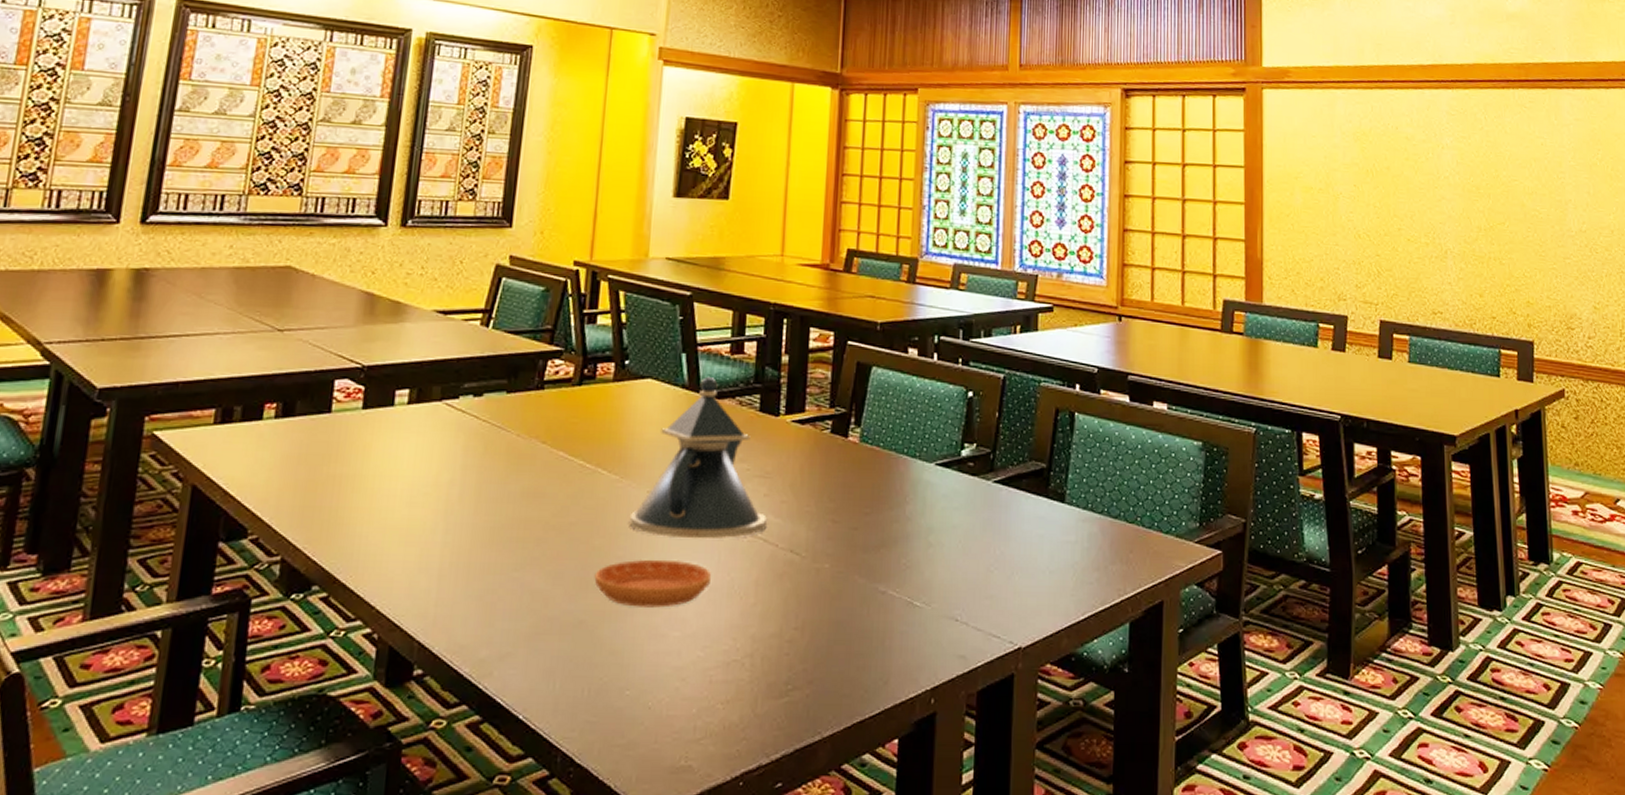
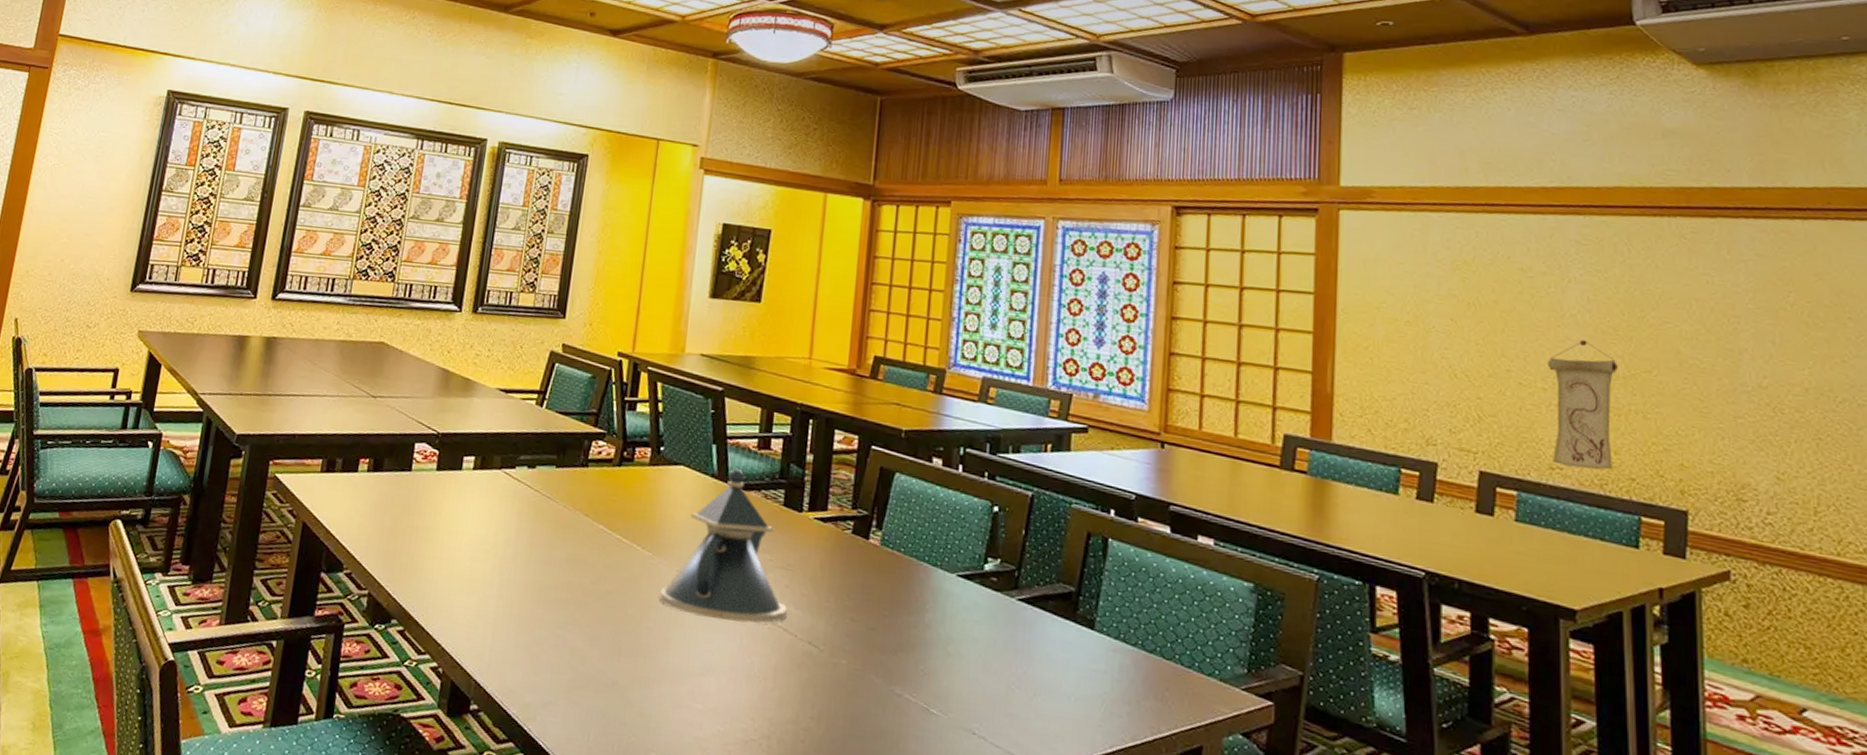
saucer: present [594,559,712,608] -> none [626,632,734,680]
wall scroll: none [1428,198,1480,312] -> present [1547,339,1618,470]

